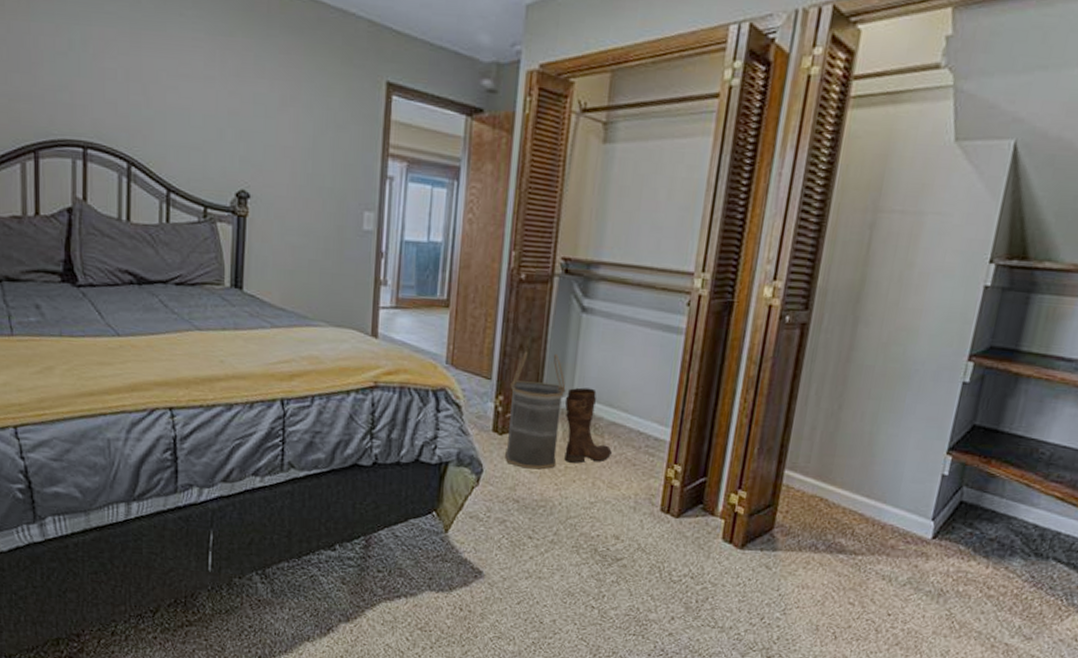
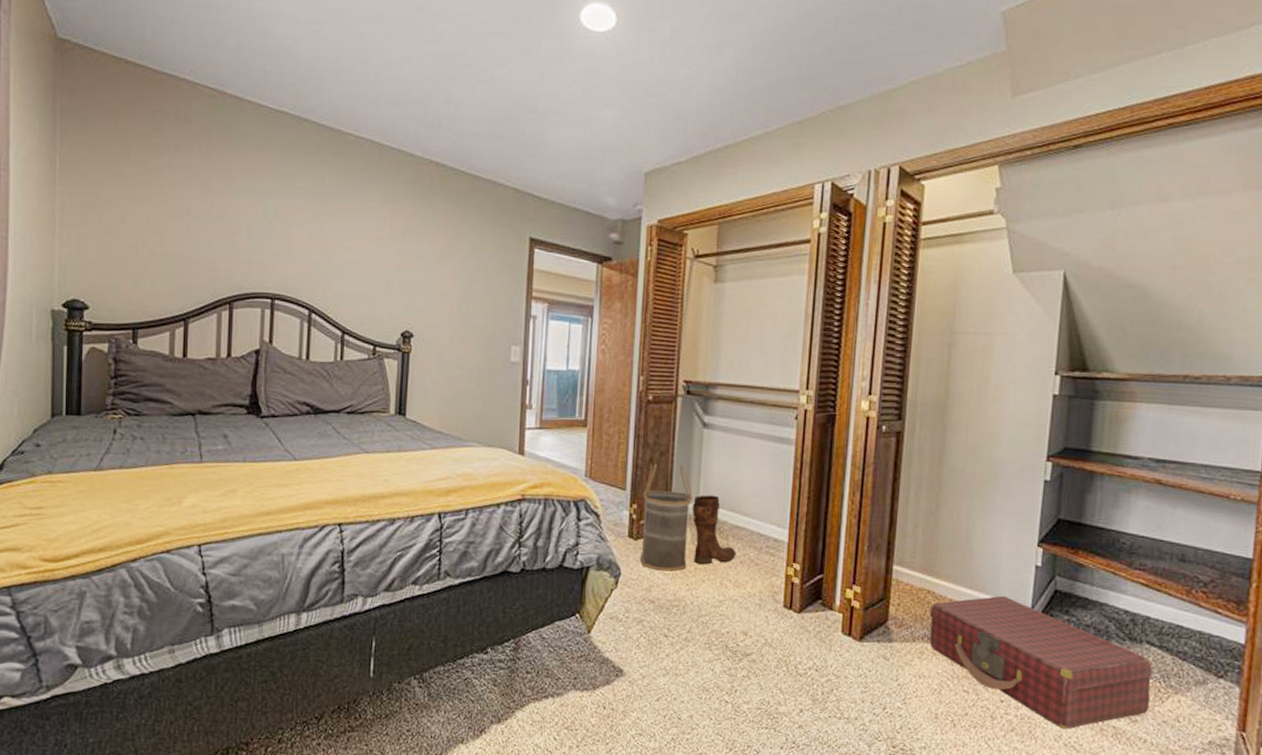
suitcase: none [817,505,1056,645] -> present [929,595,1152,729]

